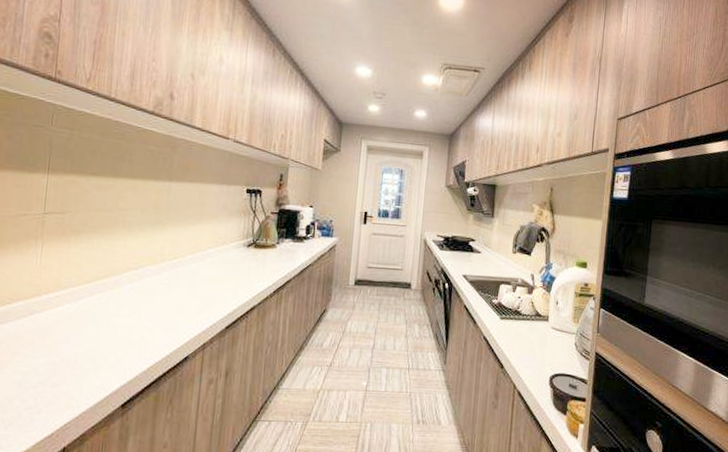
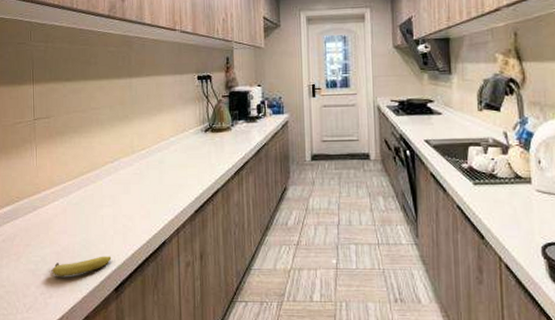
fruit: none [45,369,122,390] -> present [52,256,112,276]

